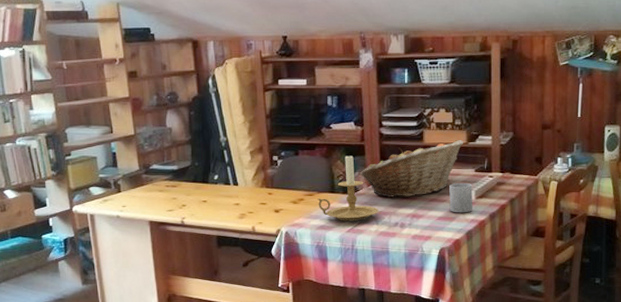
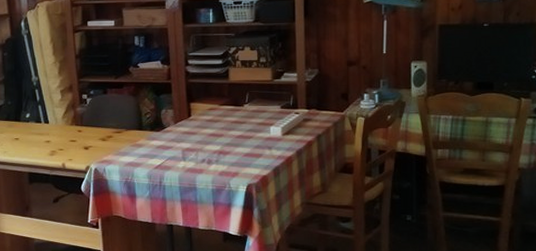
candle holder: present [317,153,378,221] -> none [125,91,186,158]
fruit basket: present [361,140,464,197] -> none [167,77,269,134]
mug: present [449,182,473,213] -> none [256,119,279,150]

